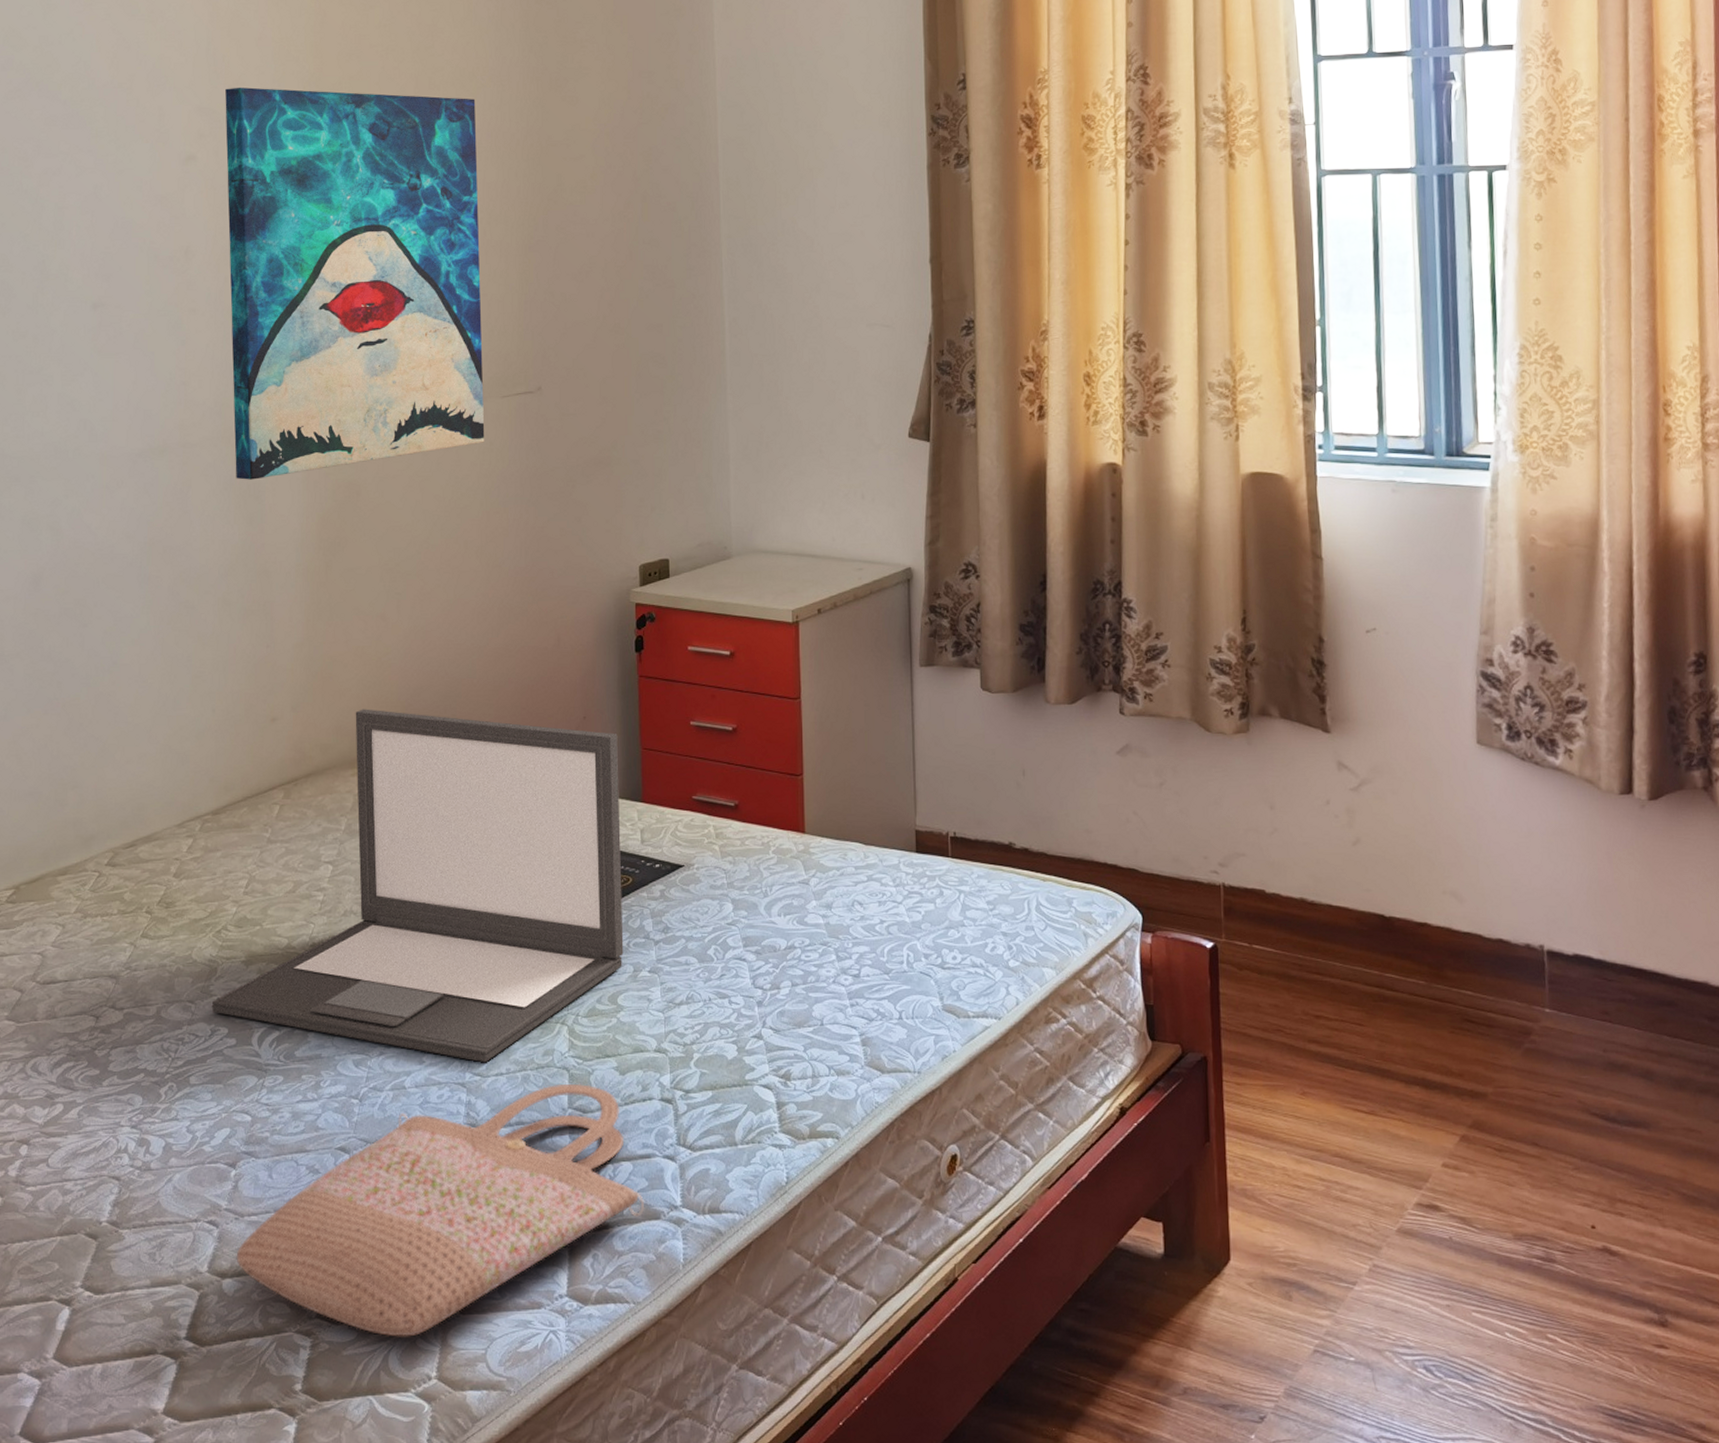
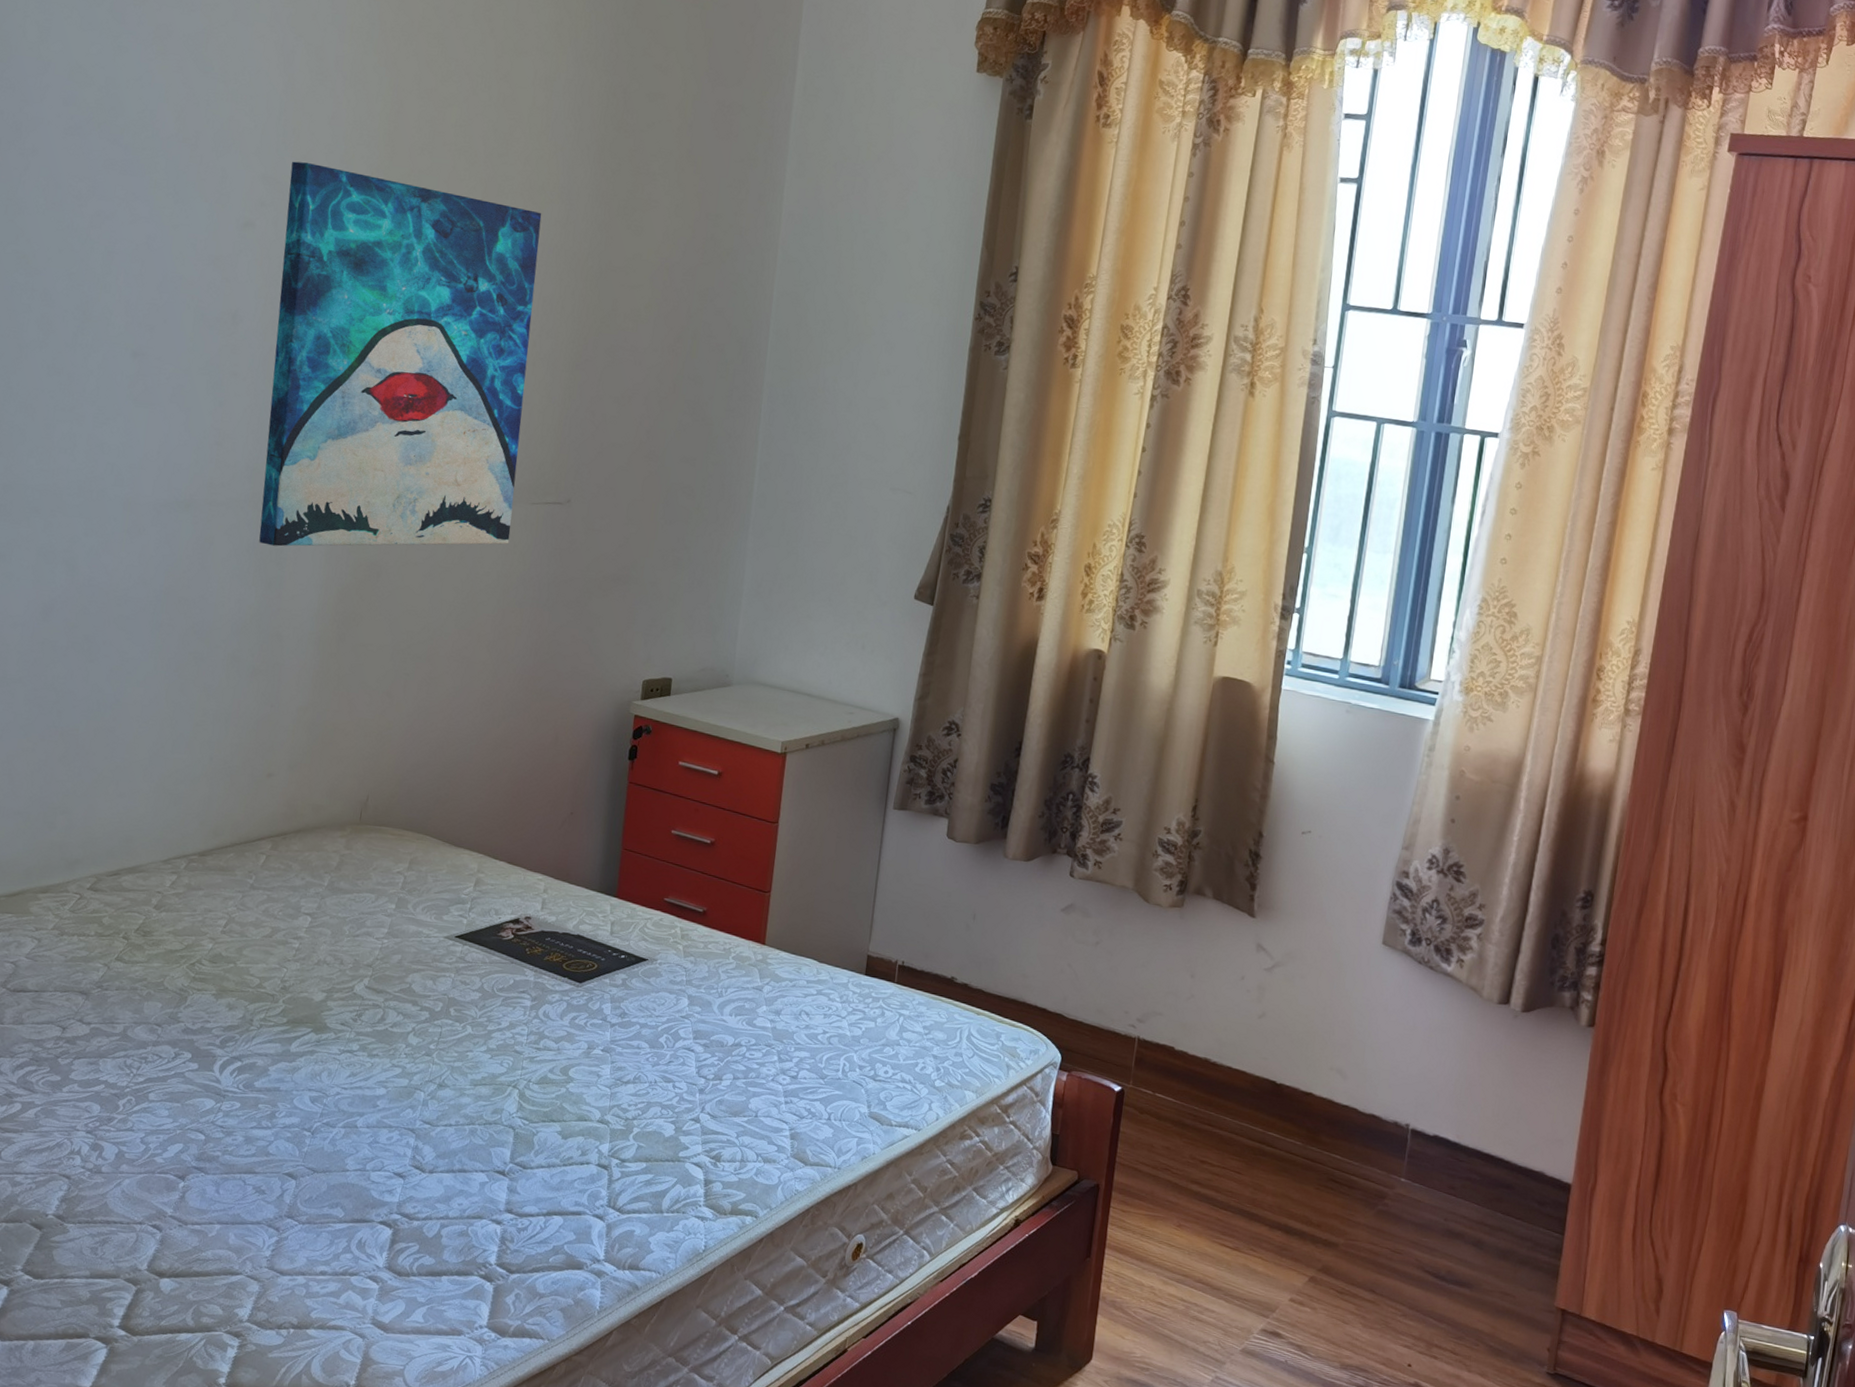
laptop: present [211,709,624,1063] -> none [177,776,601,1114]
shopping bag: present [236,1083,645,1337] -> none [175,1140,570,1348]

